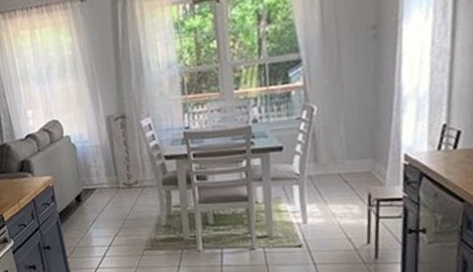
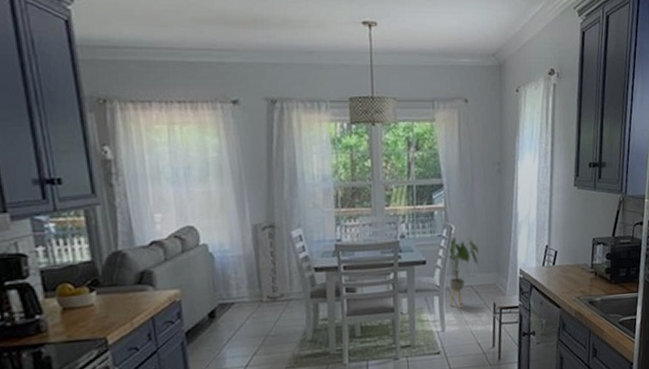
house plant: none [307,119,349,199] -> present [447,237,480,308]

